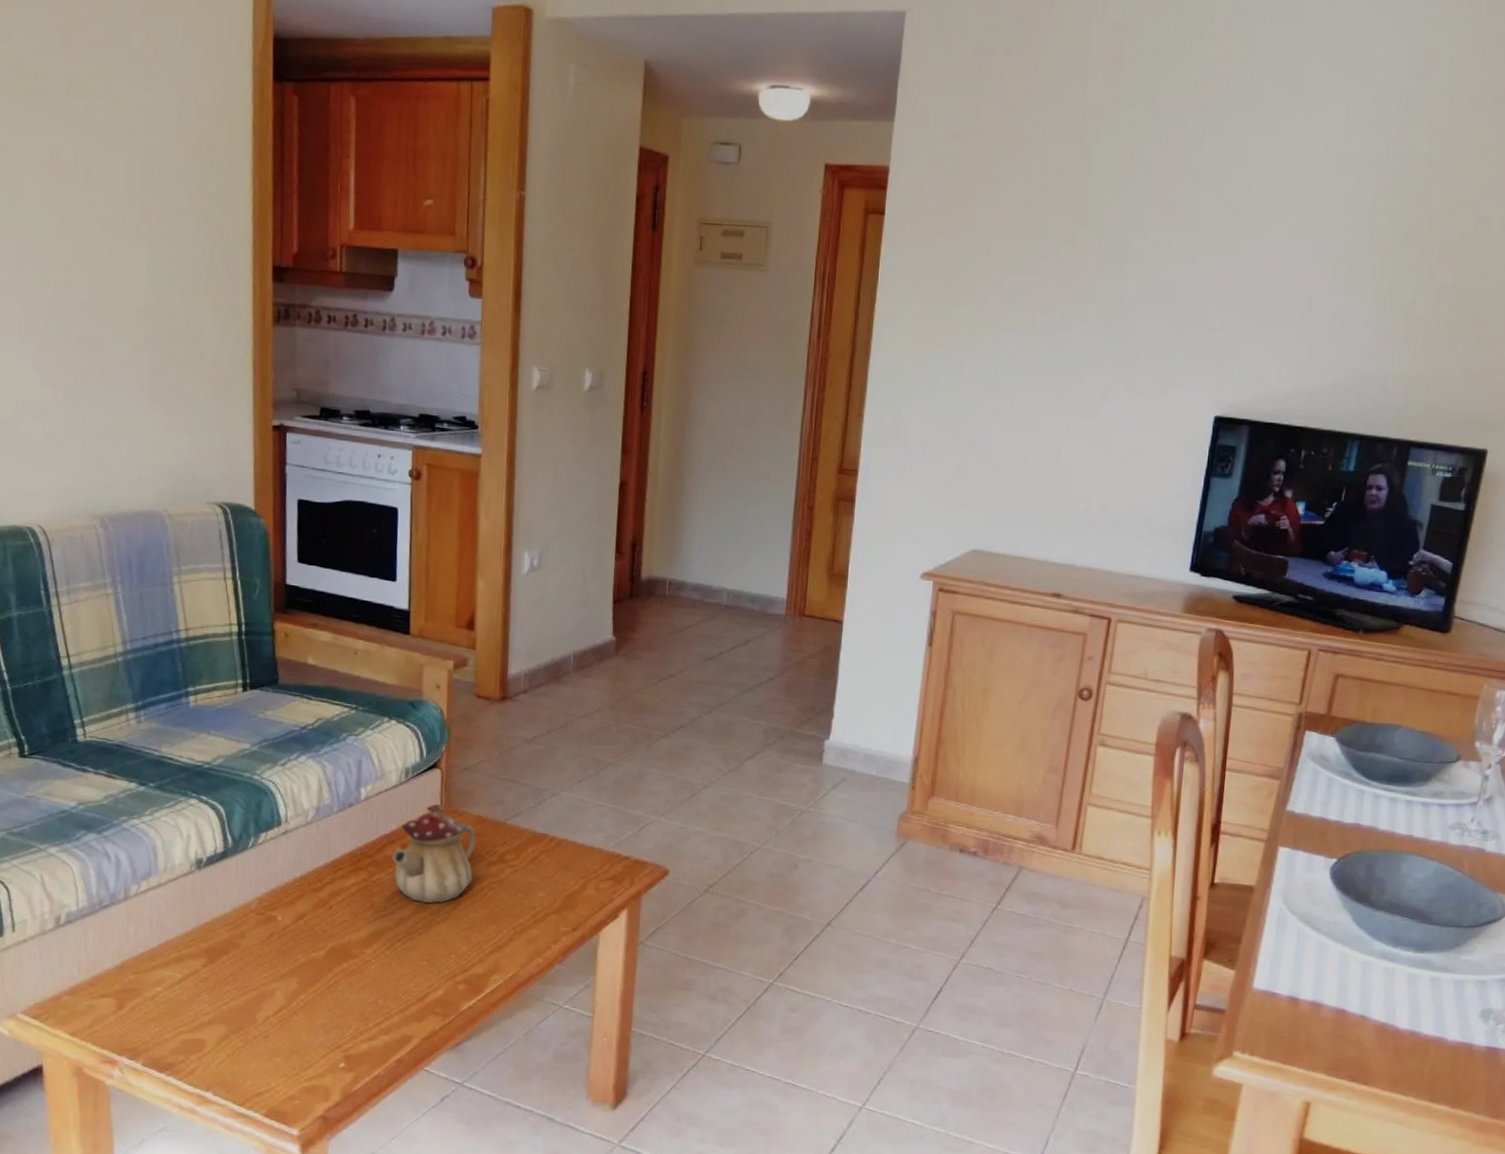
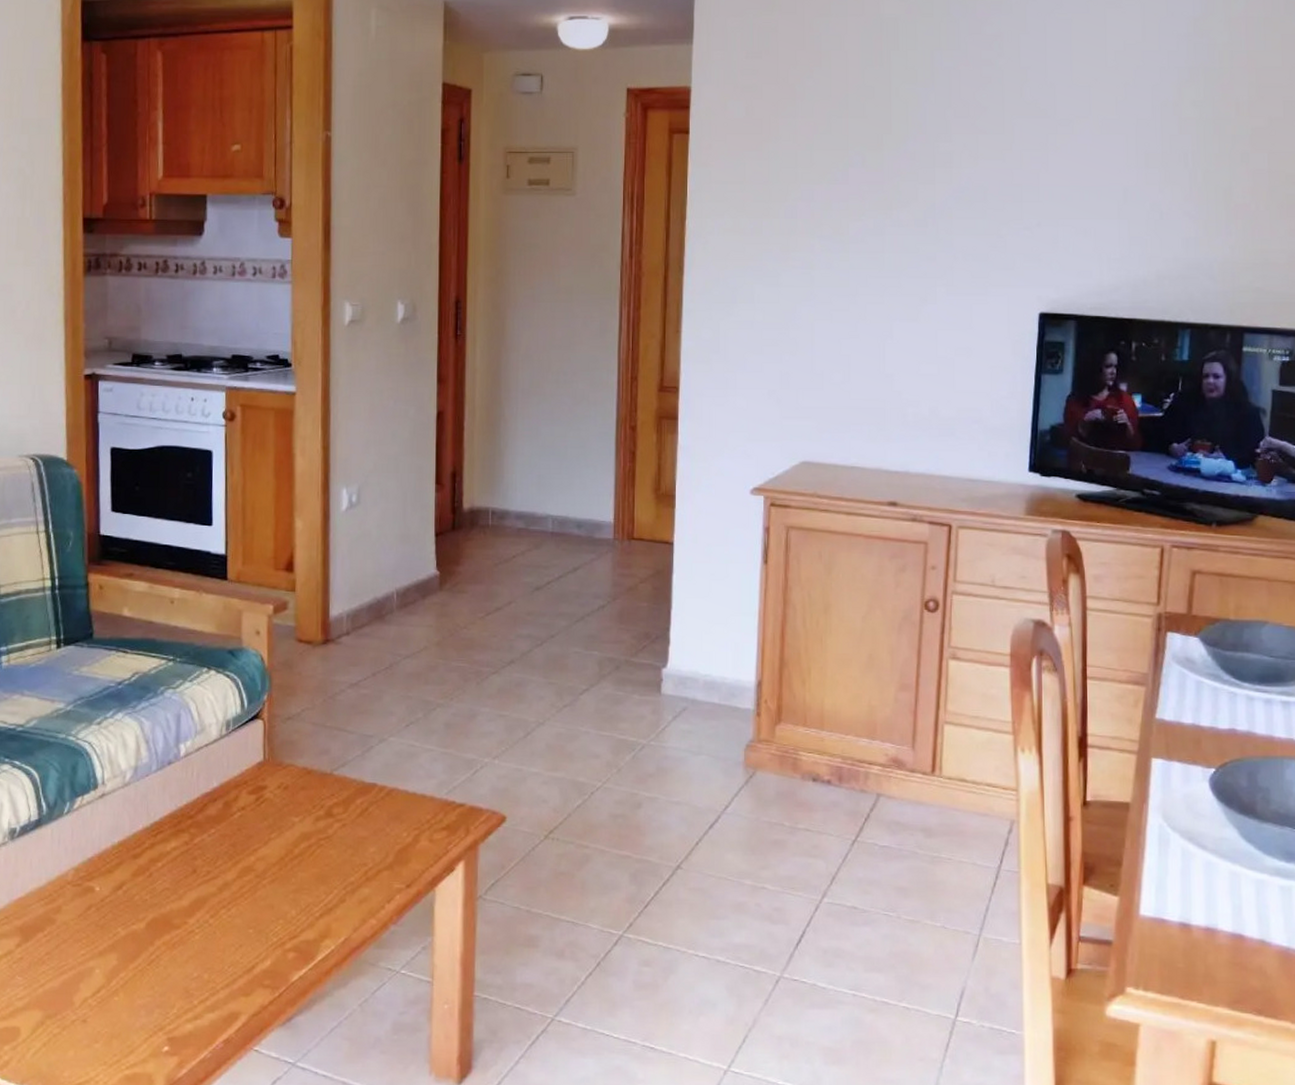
teapot: present [392,803,476,903] -> none [214,756,302,865]

